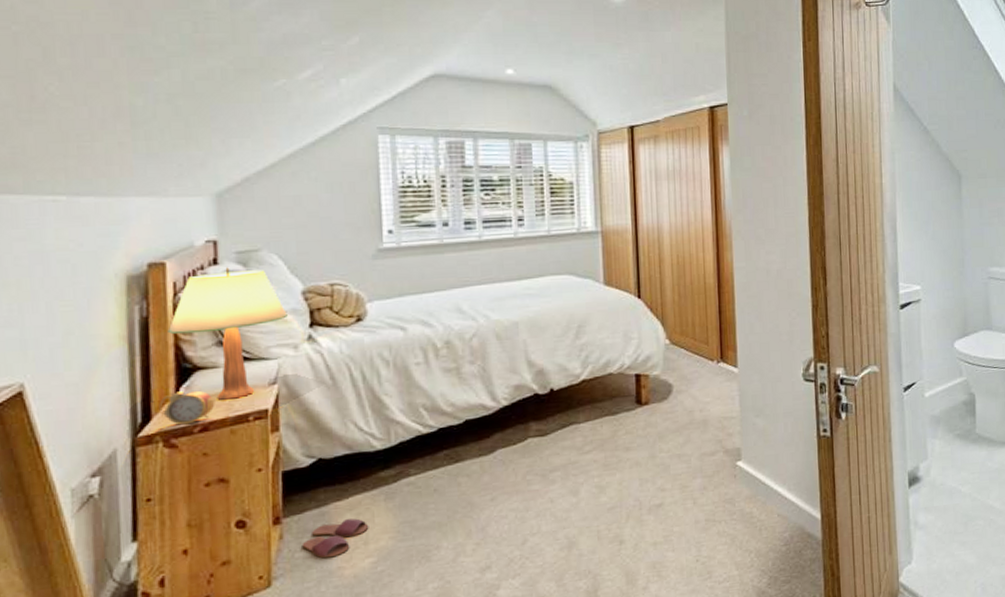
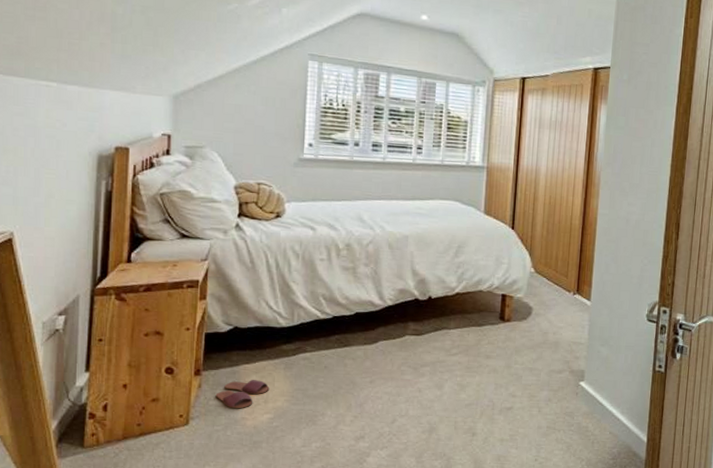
alarm clock: present [159,390,217,425] -> none [114,256,160,284]
table lamp: present [167,267,288,401] -> none [126,158,221,269]

